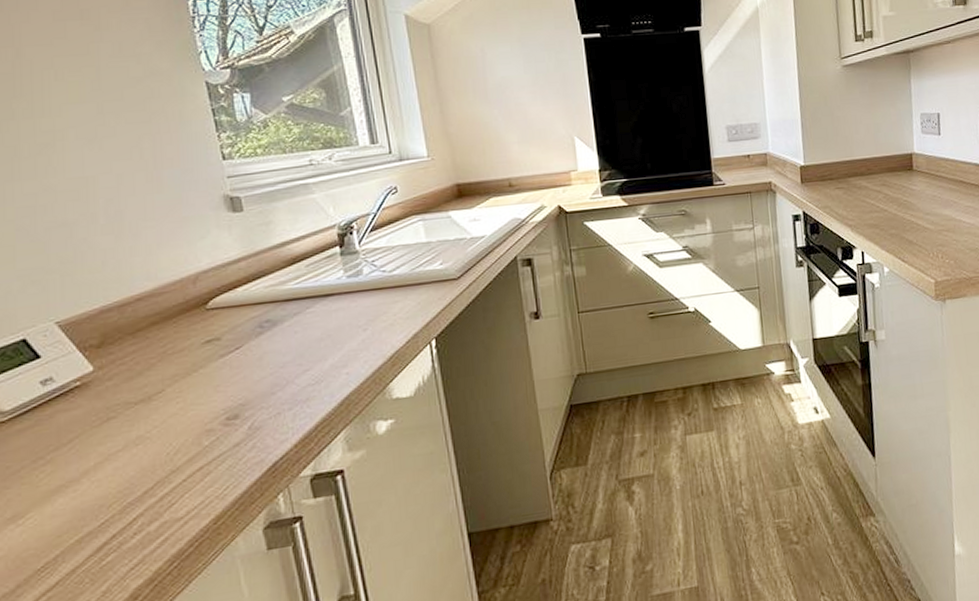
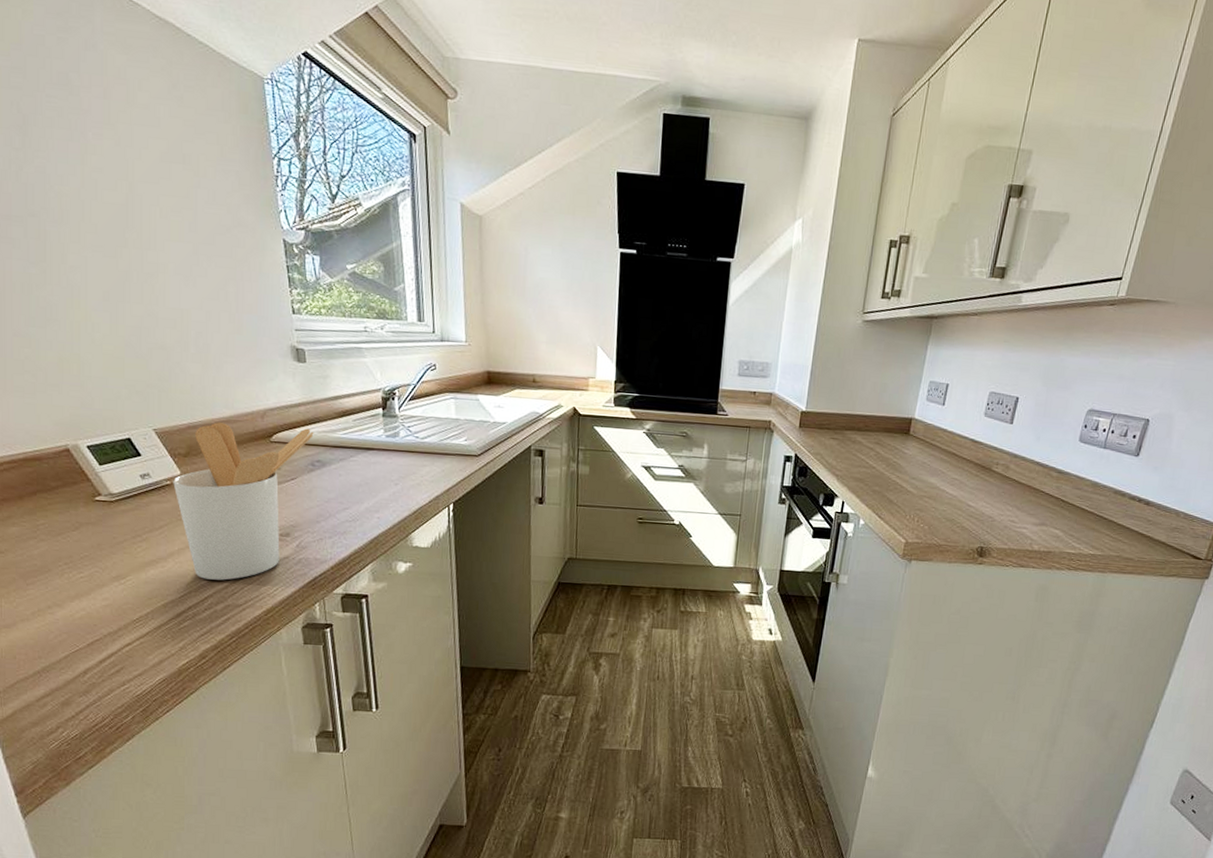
utensil holder: none [84,285,259,496] -> present [173,422,314,581]

